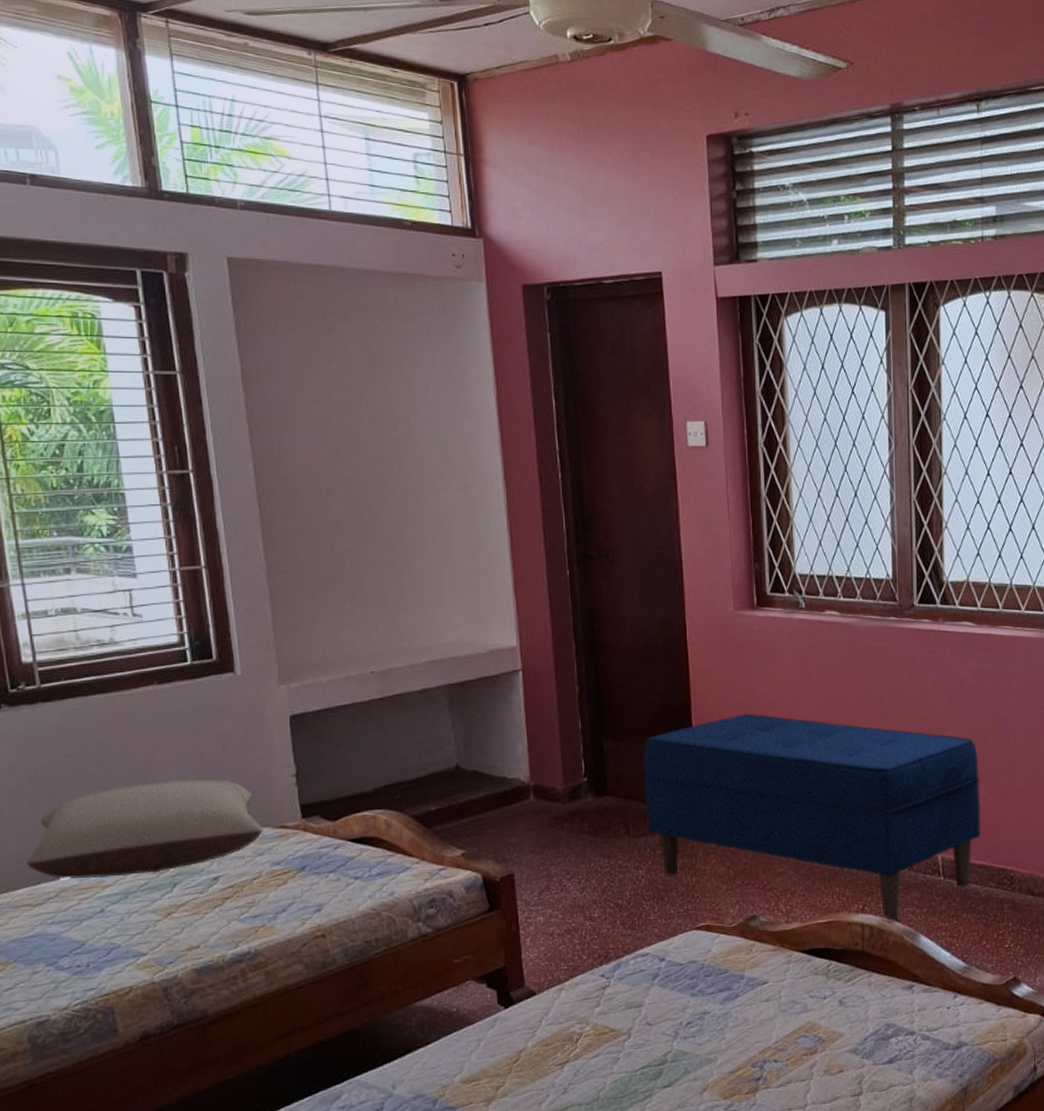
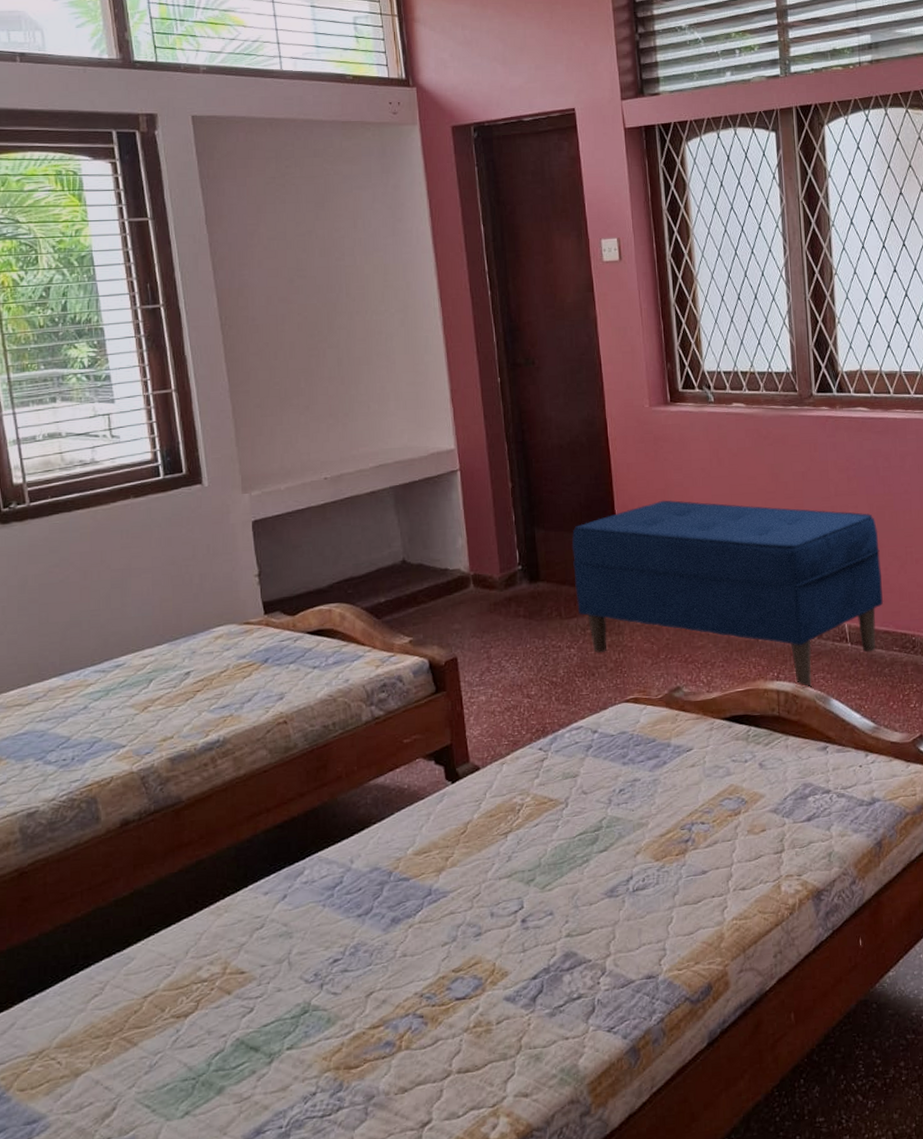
pillow: present [26,779,263,879] -> none [17,582,230,680]

